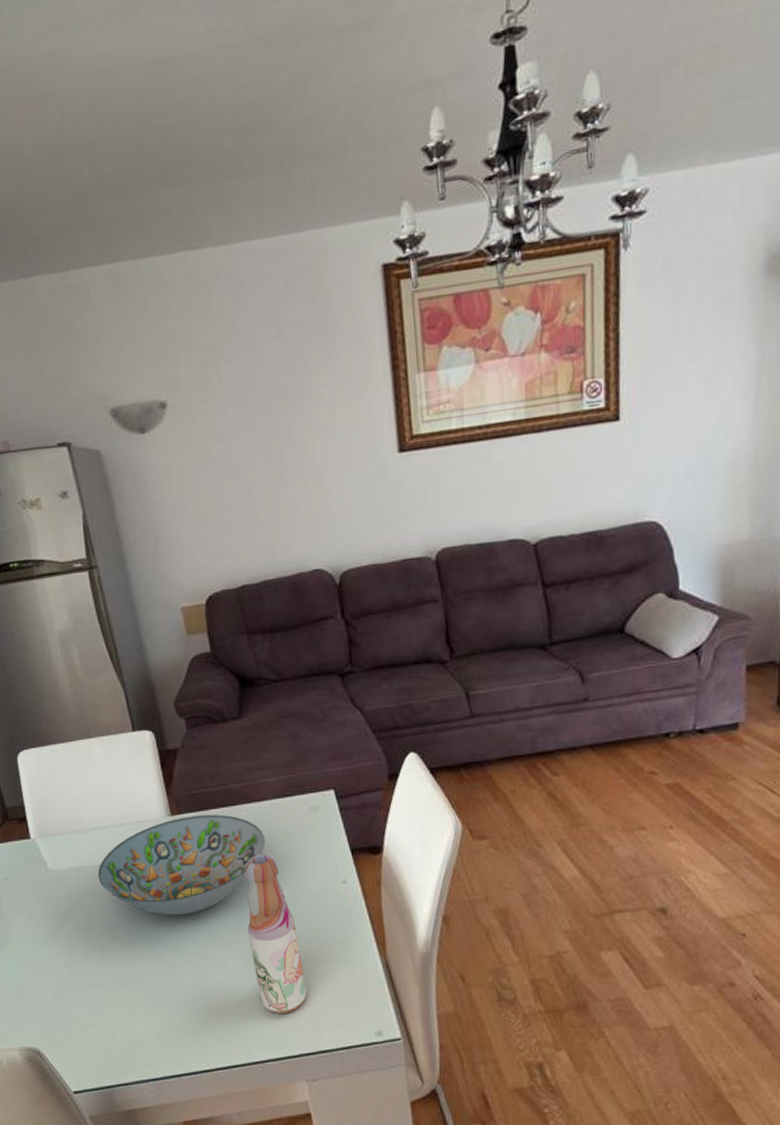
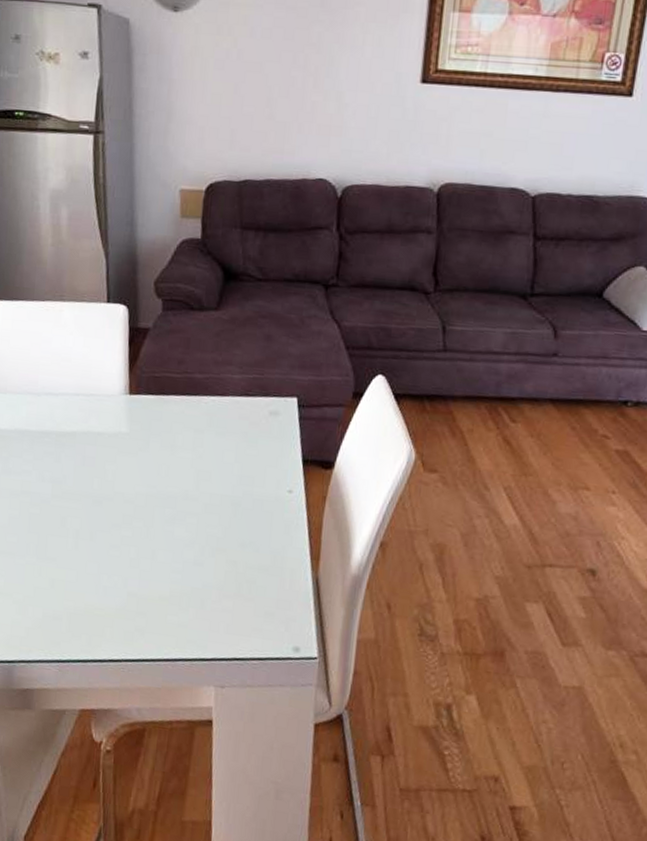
decorative bowl: present [97,814,265,915] -> none [42,398,219,497]
bottle: present [245,854,307,1015] -> none [183,449,234,615]

